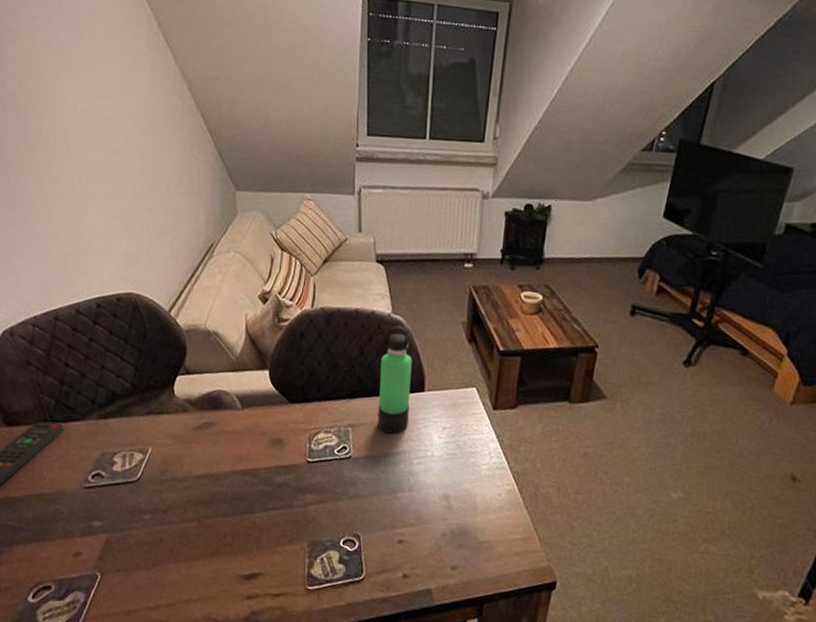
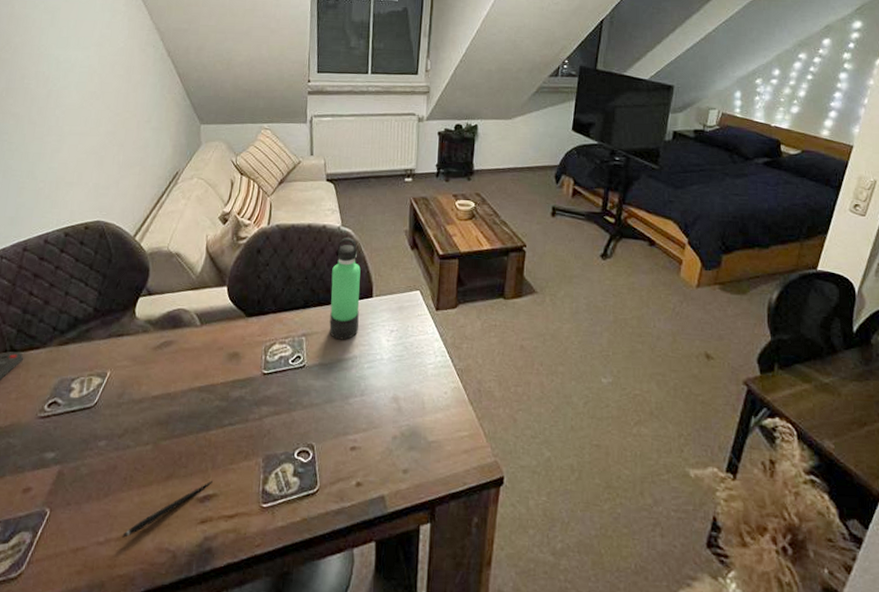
pen: none [171,560,258,606] -> present [122,480,213,538]

